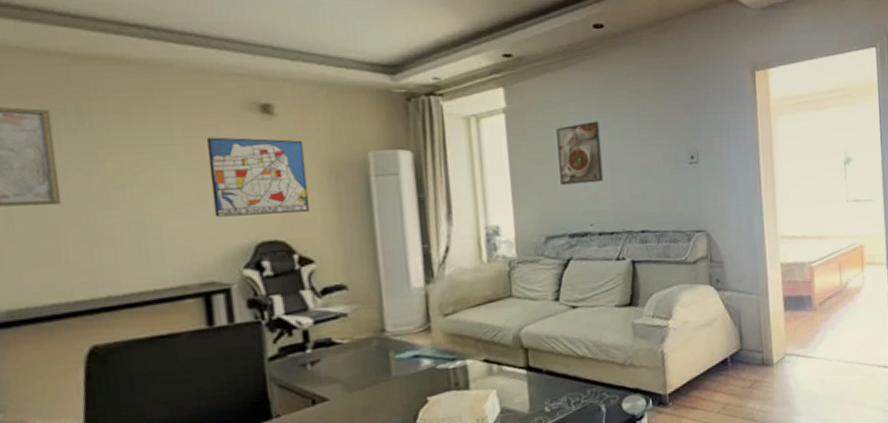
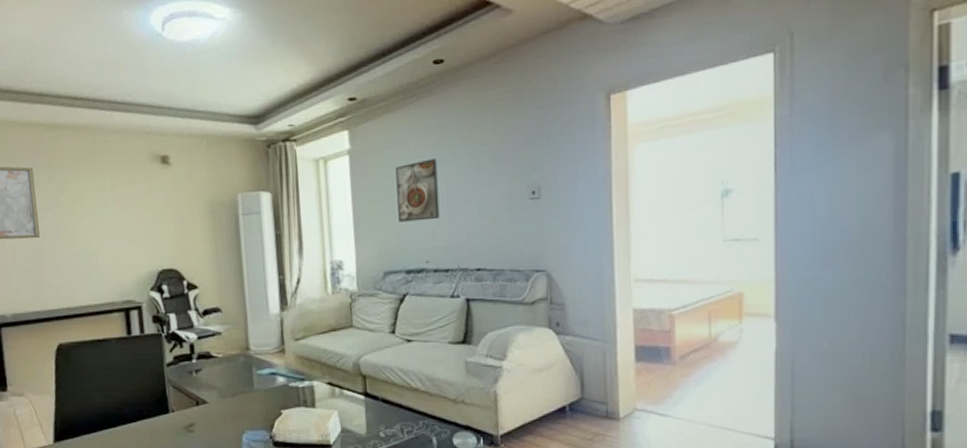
wall art: present [206,137,310,217] -> none [125,184,195,249]

